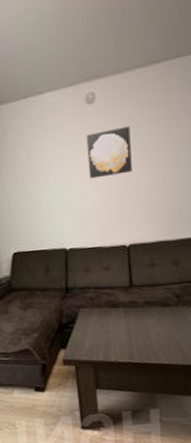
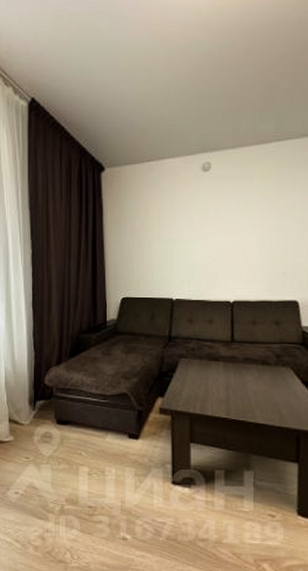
wall art: present [86,126,132,179] -> none [200,194,240,237]

